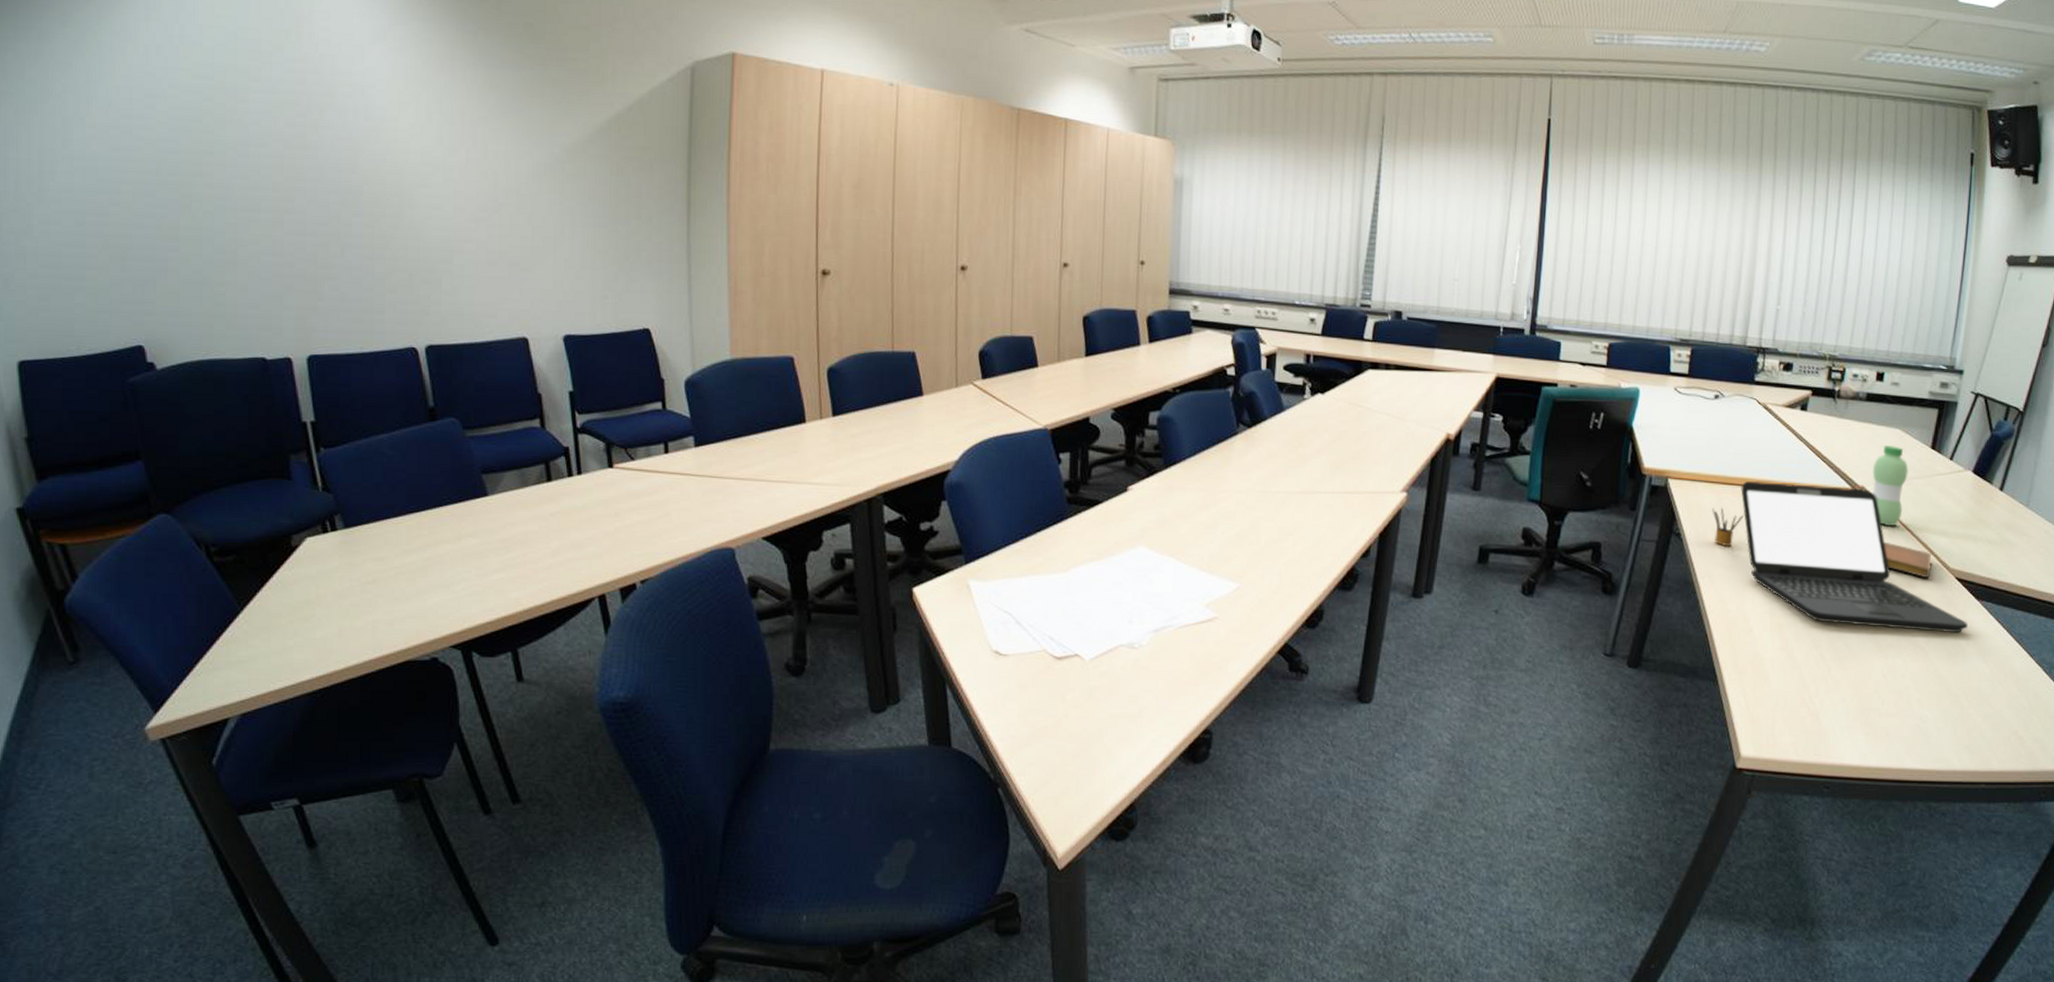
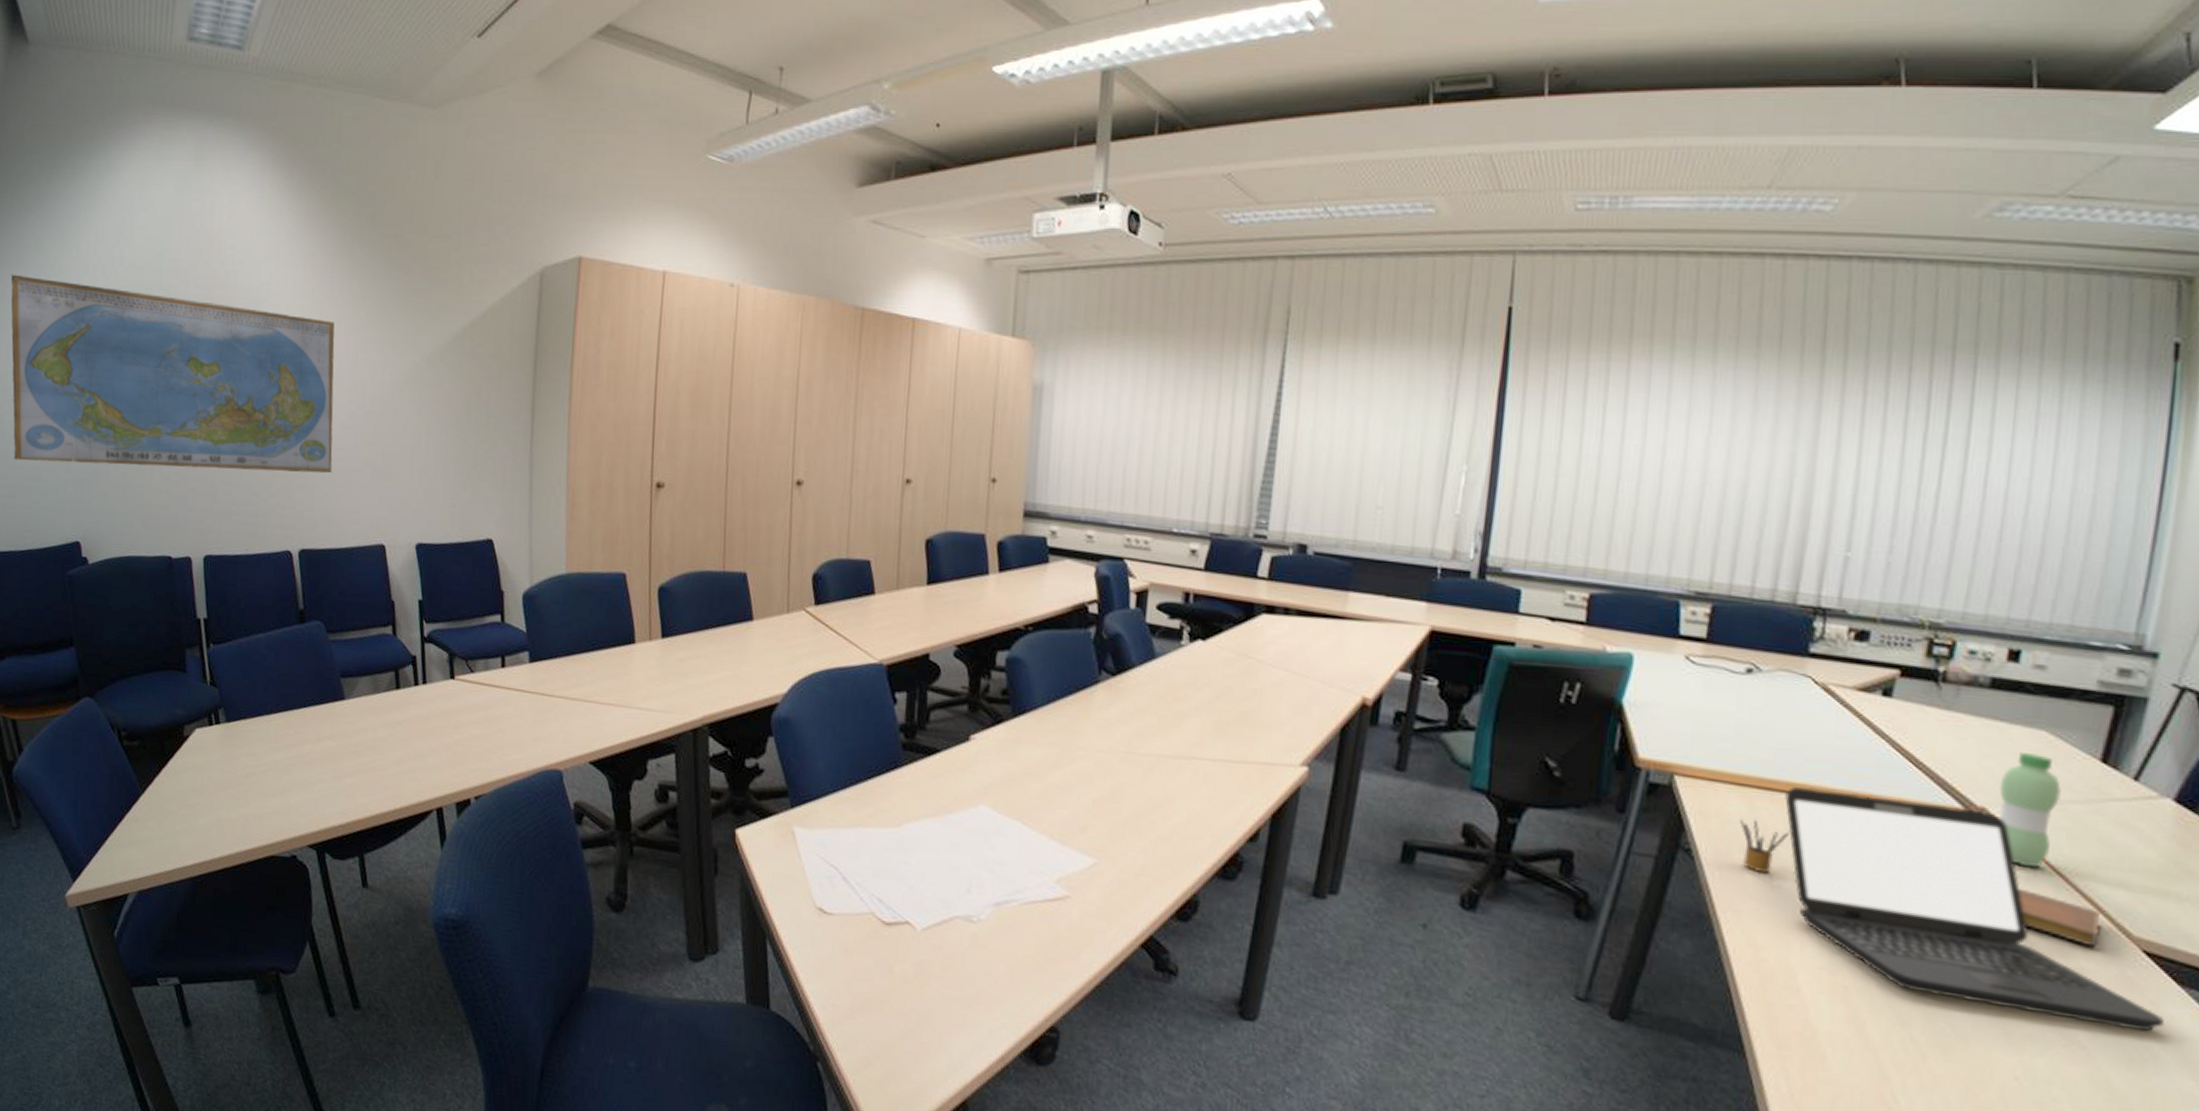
world map: none [30,49,462,267] -> present [10,274,335,474]

